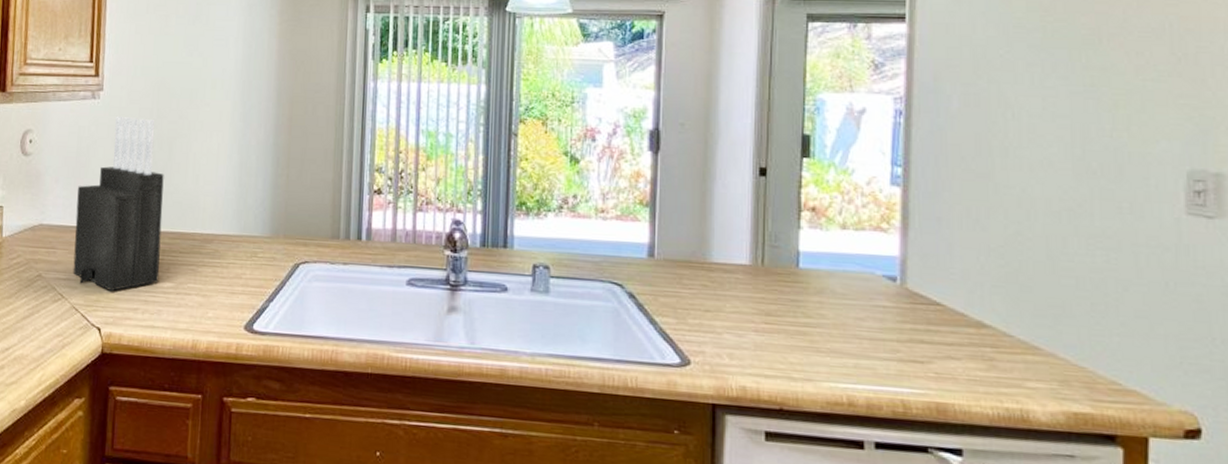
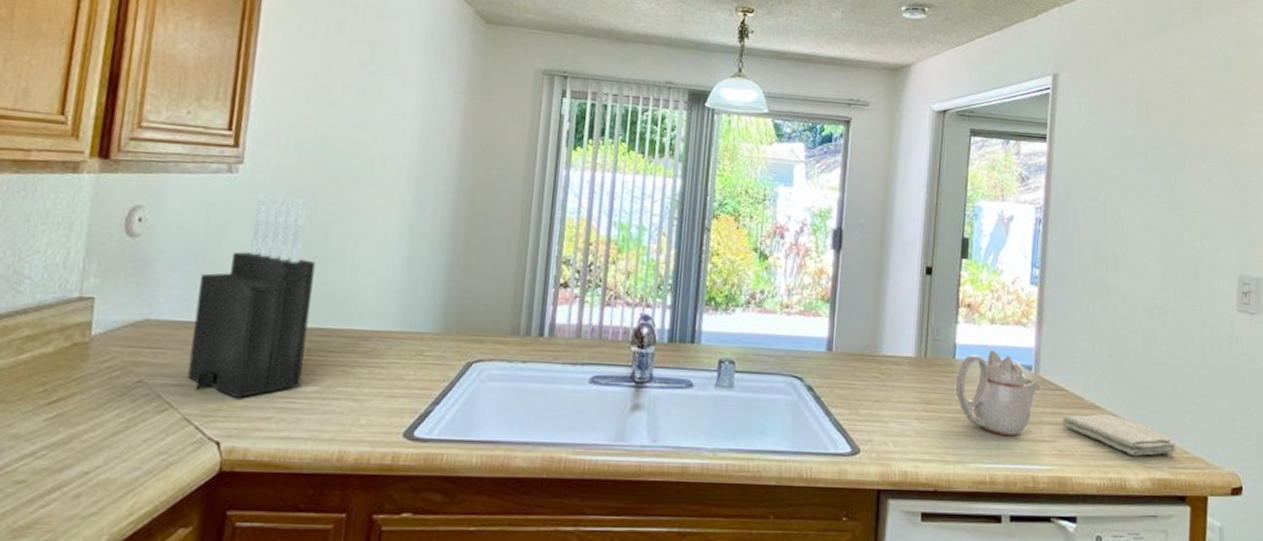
teapot: none [802,257,908,355] -> present [956,349,1040,437]
washcloth: none [939,333,1100,385] -> present [1062,414,1176,457]

